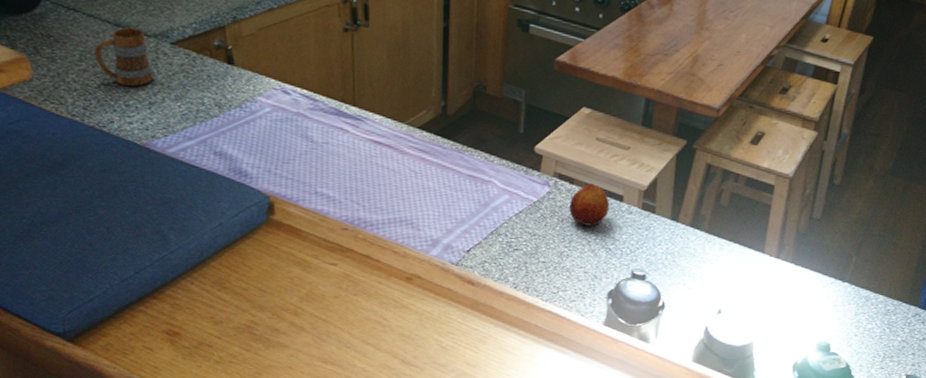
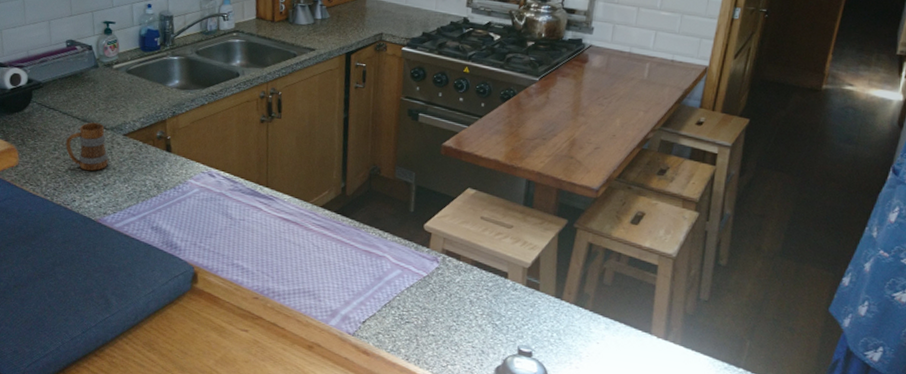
fruit: present [569,184,610,227] -> none [457,260,495,302]

